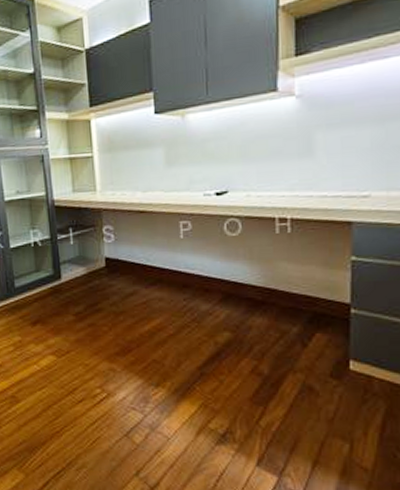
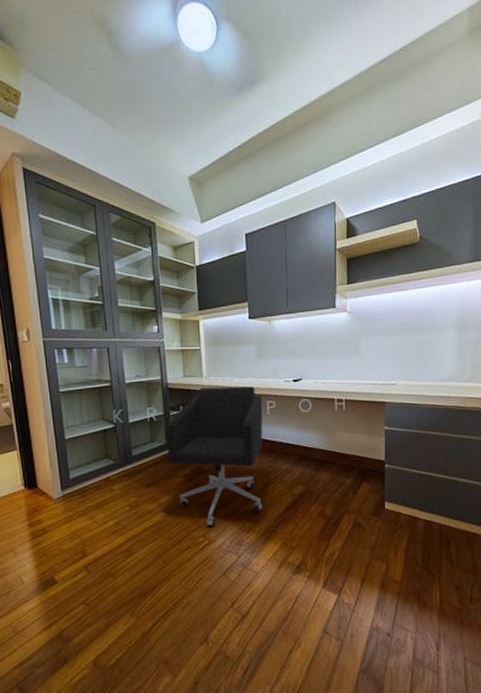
office chair: none [53,202,175,377] -> present [166,386,263,527]

